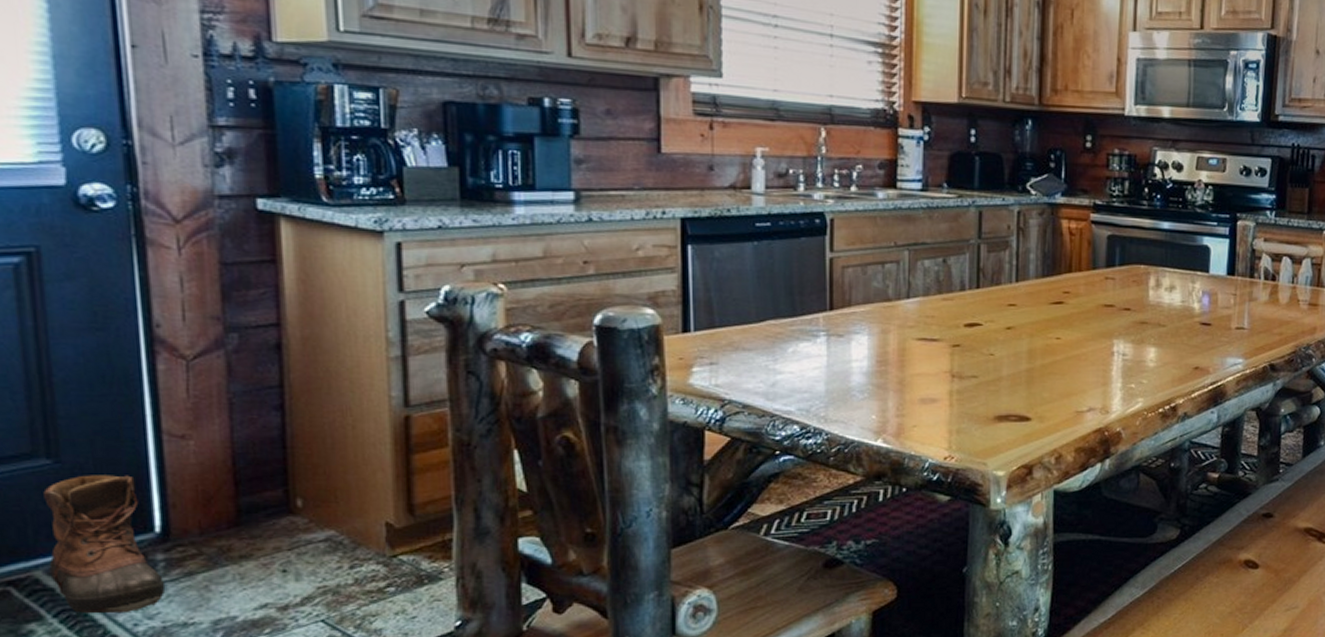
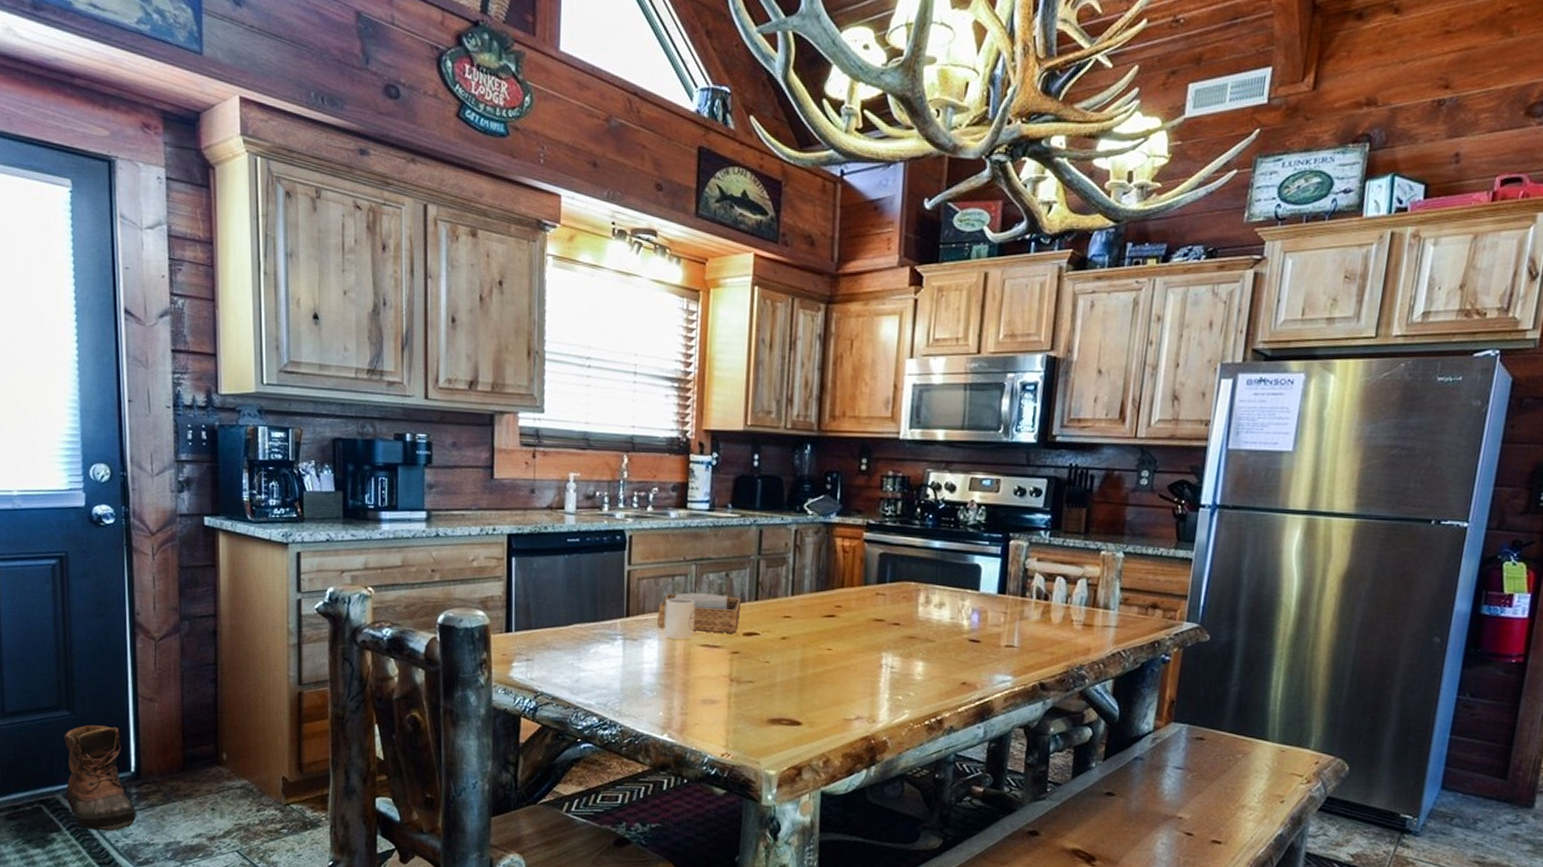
napkin holder: none [867,281,961,325] -> present [657,593,742,634]
mug: none [874,287,911,335] -> present [664,597,696,641]

